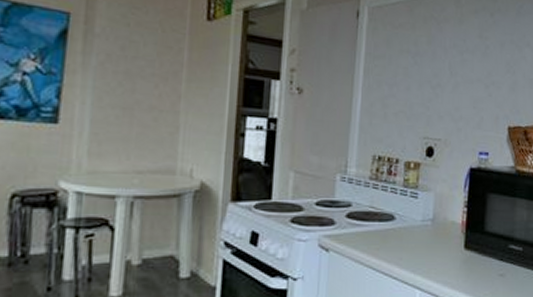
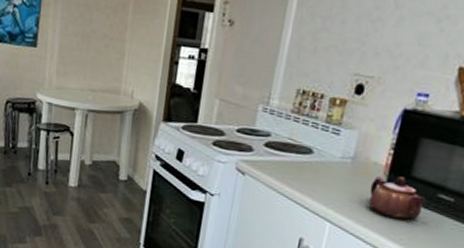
teapot: none [451,233,500,276] -> present [369,176,426,220]

